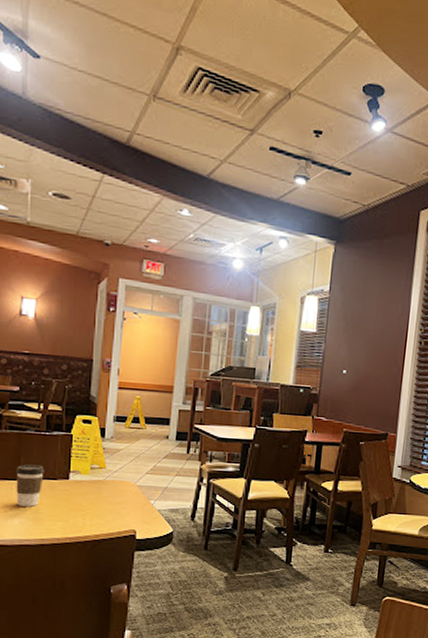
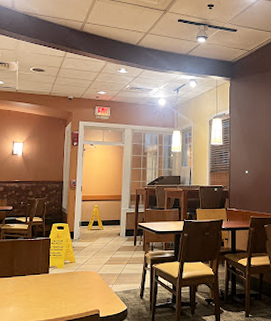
coffee cup: present [16,464,44,507] -> none [11,264,31,297]

